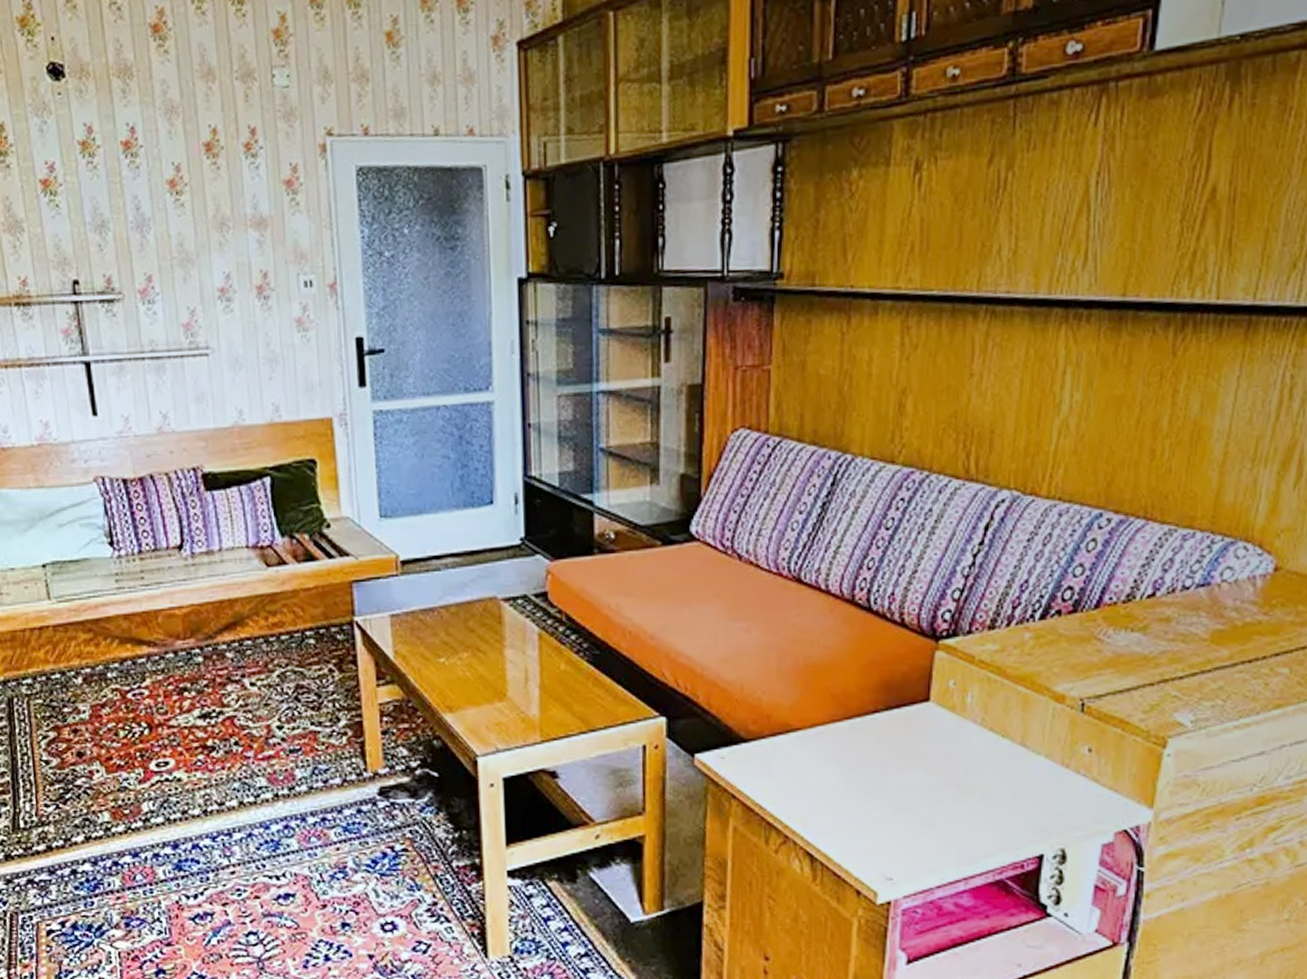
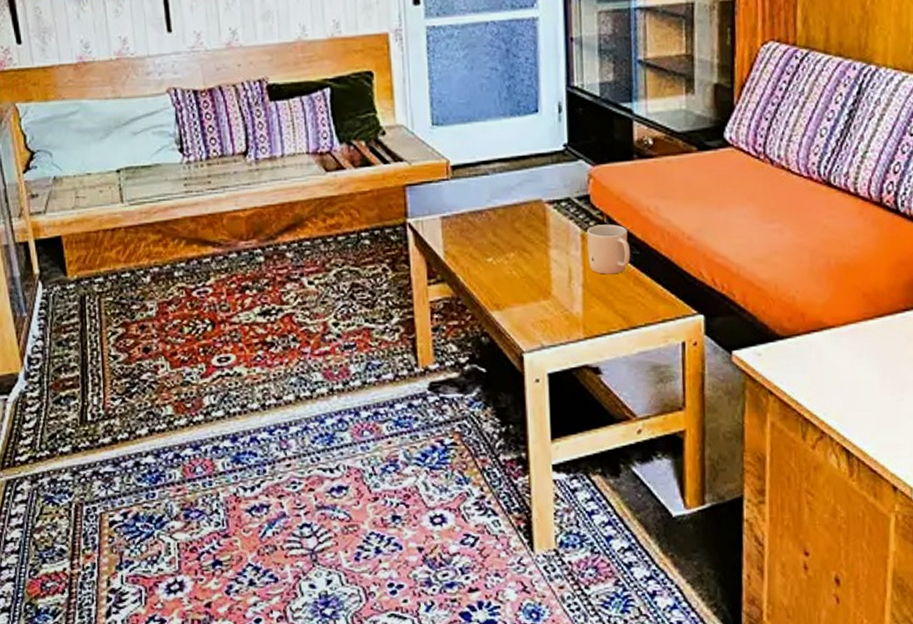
mug: none [543,623,590,675] -> present [586,224,631,275]

